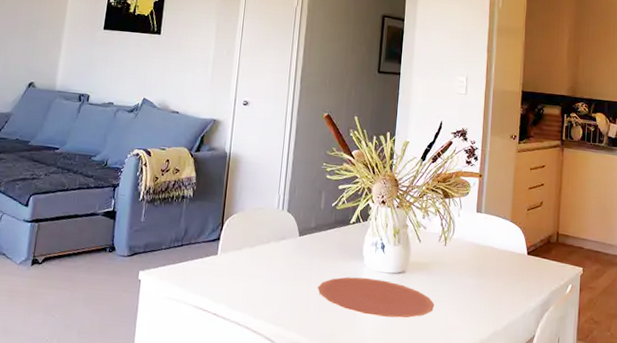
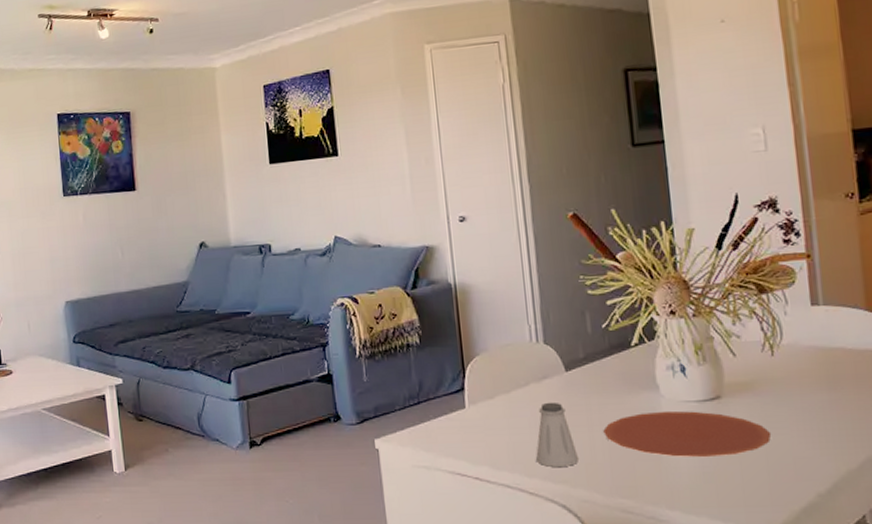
saltshaker: none [264,258,296,313] -> present [536,402,578,467]

